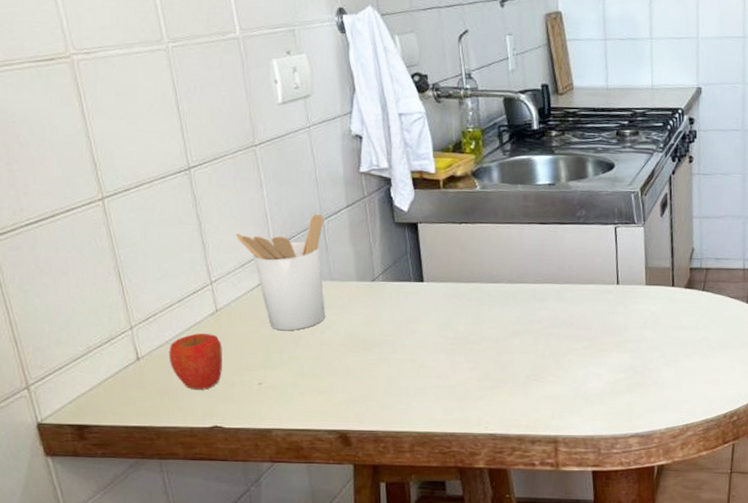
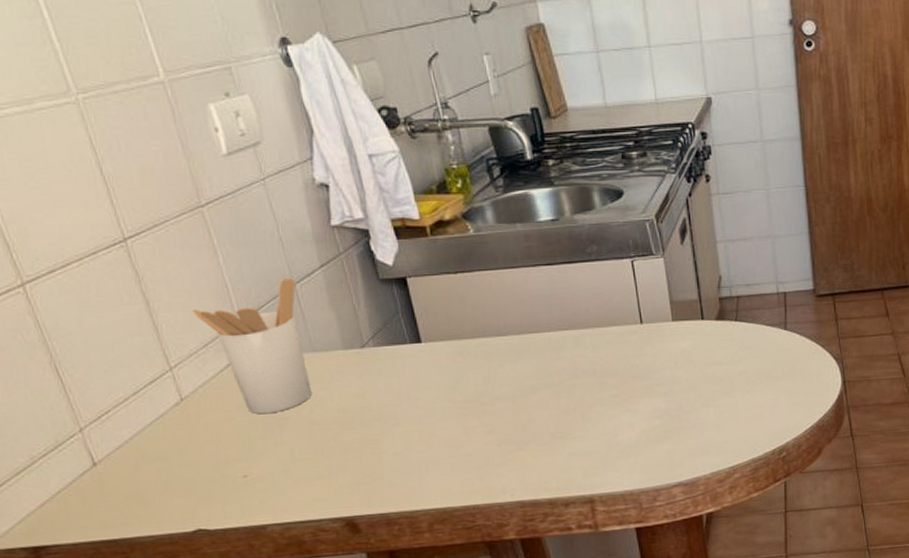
apple: present [169,333,222,390] -> none [130,427,198,492]

